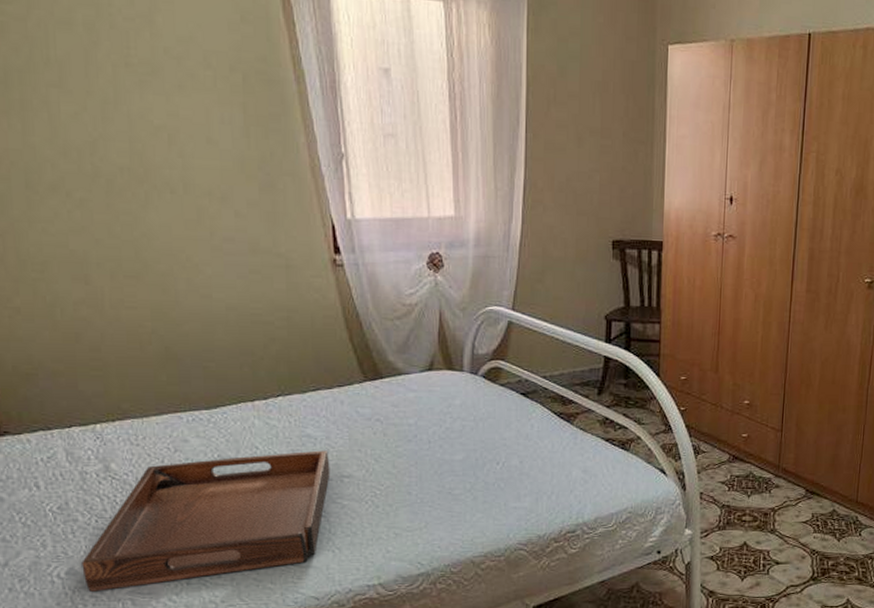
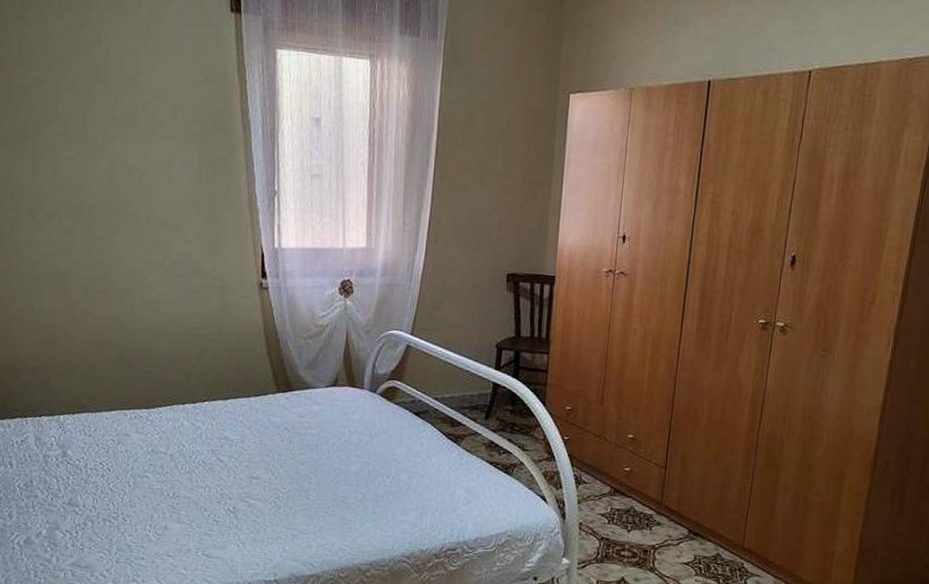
serving tray: present [81,450,330,592] -> none [36,452,242,561]

